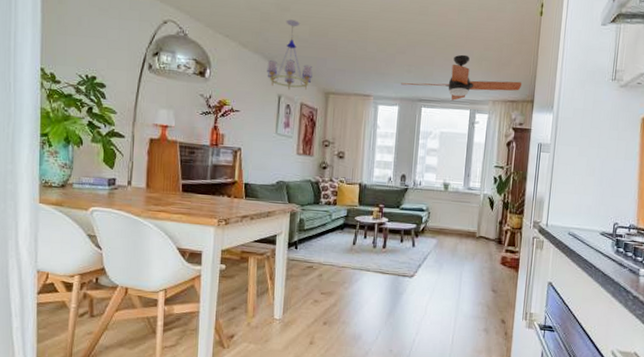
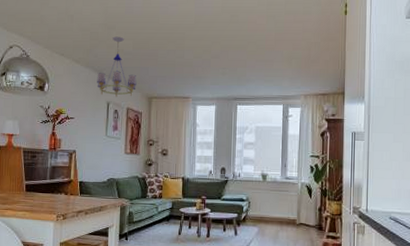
electric fan: present [401,54,523,101] -> none [217,55,332,97]

